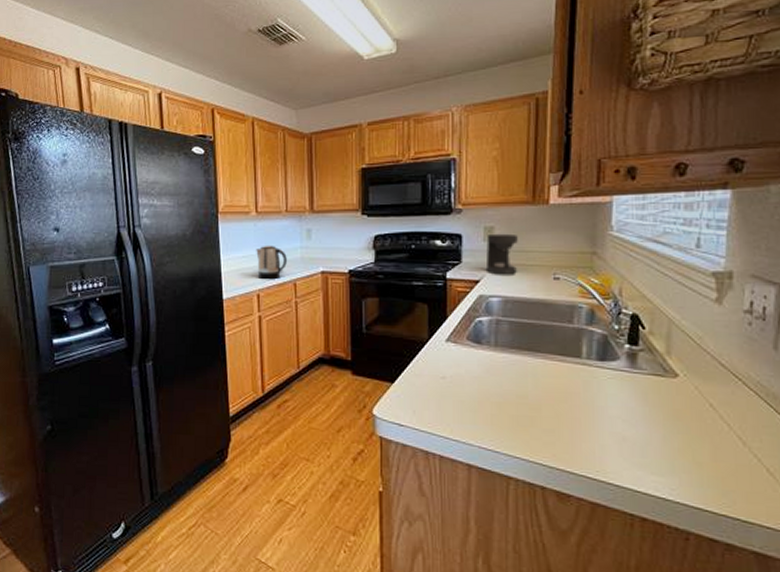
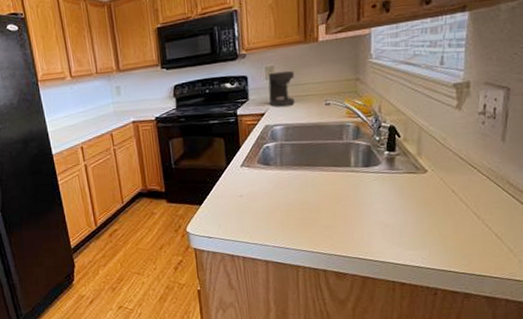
kettle: present [256,245,287,280] -> none [75,103,103,134]

